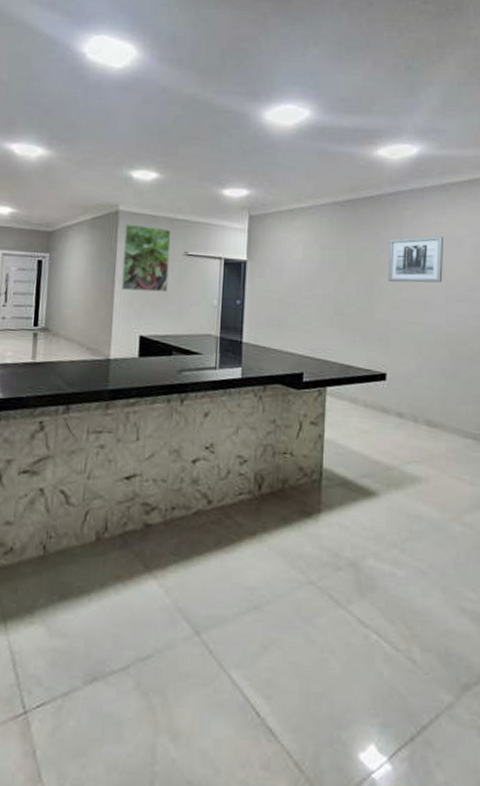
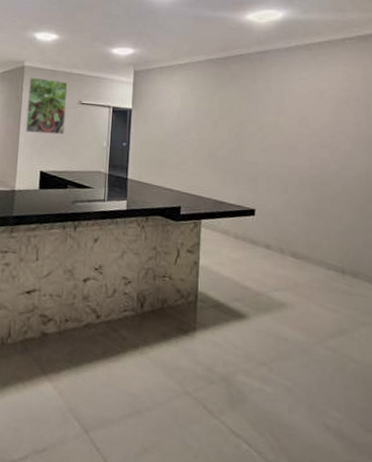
wall art: present [387,235,443,283] -> none [256,89,306,131]

